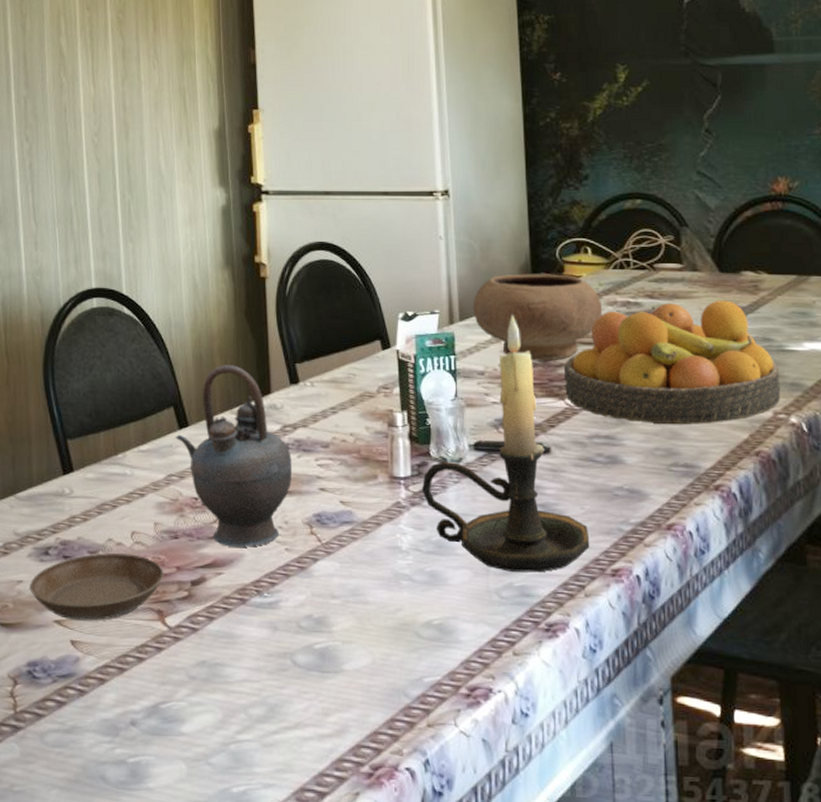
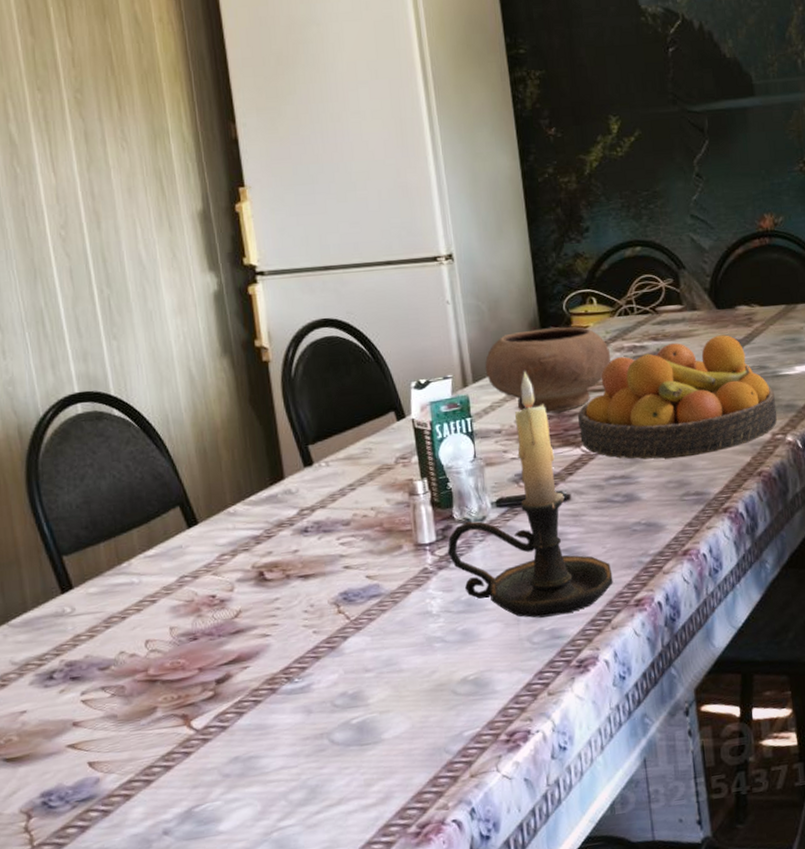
saucer: present [30,553,164,621] -> none [35,663,186,742]
teapot: present [175,365,292,547] -> none [184,455,314,639]

